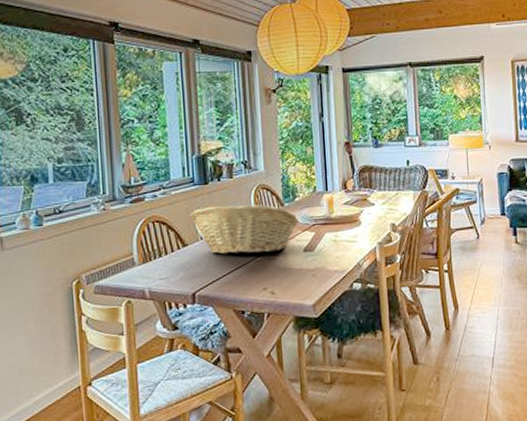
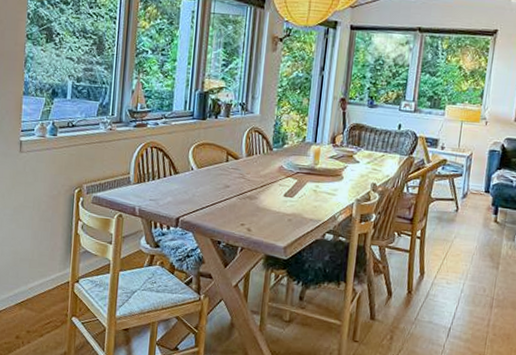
fruit basket: present [190,204,300,255] -> none [184,141,285,192]

